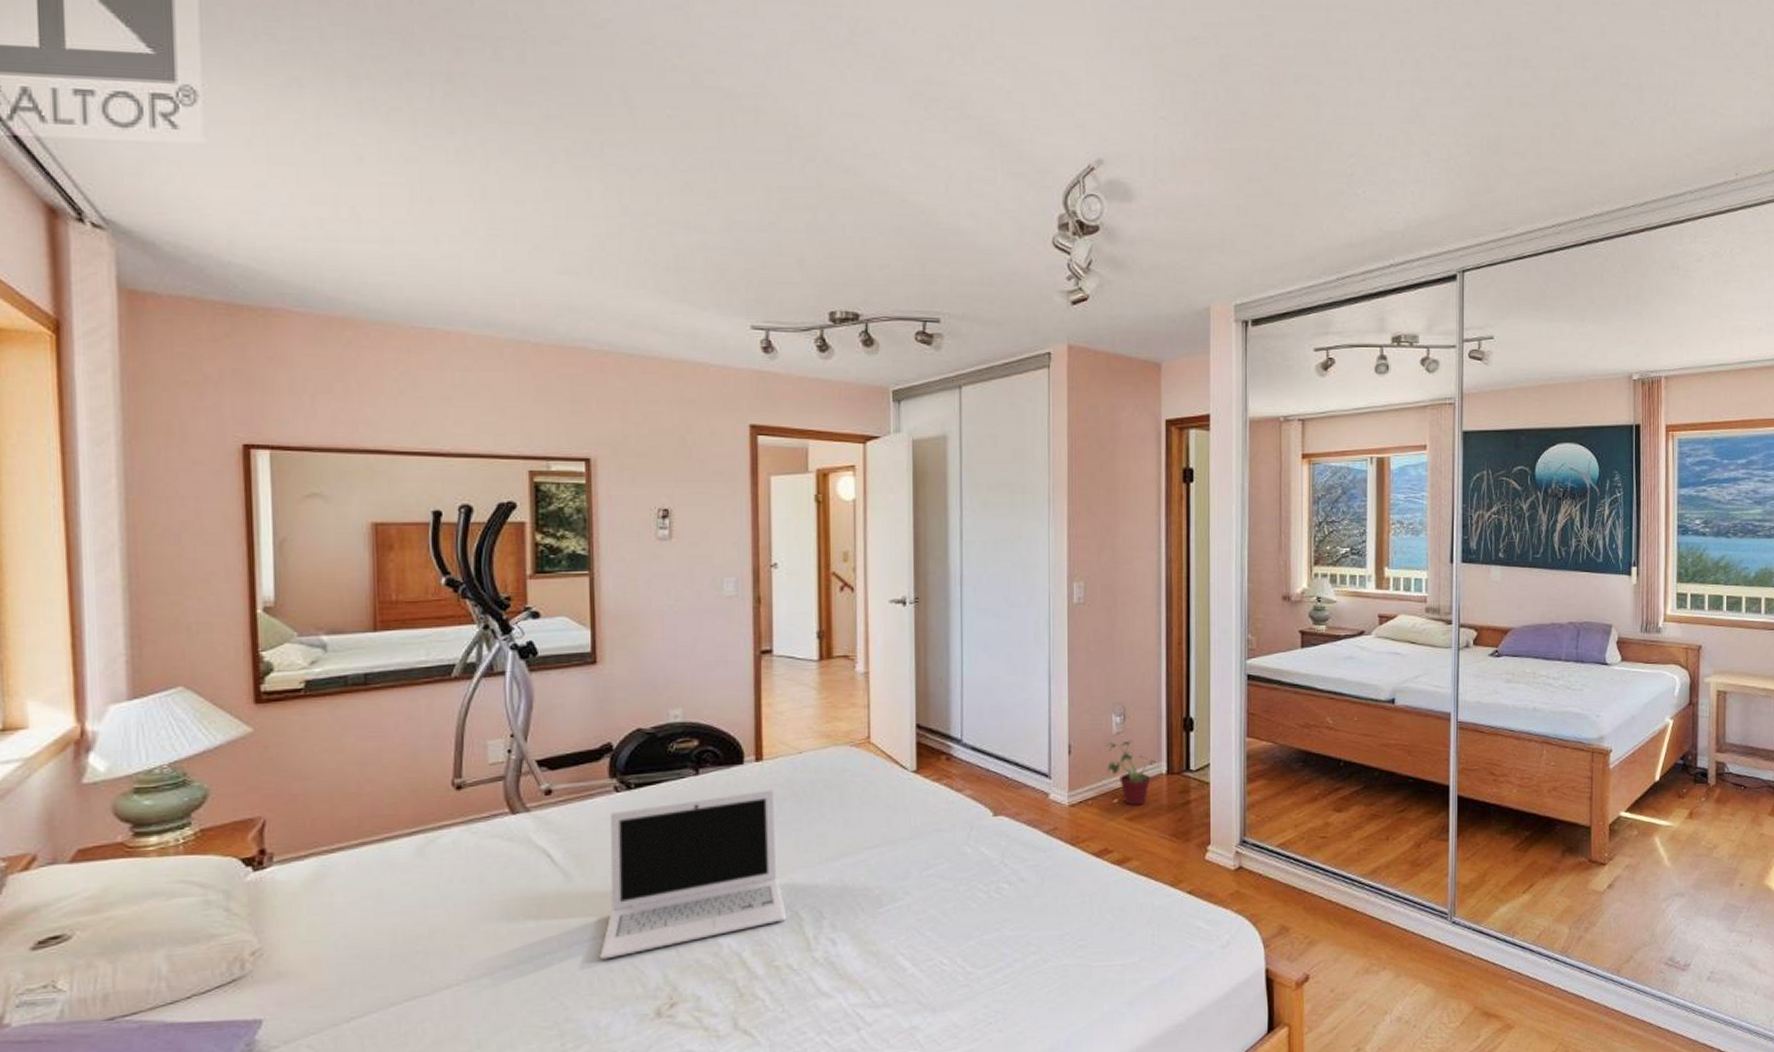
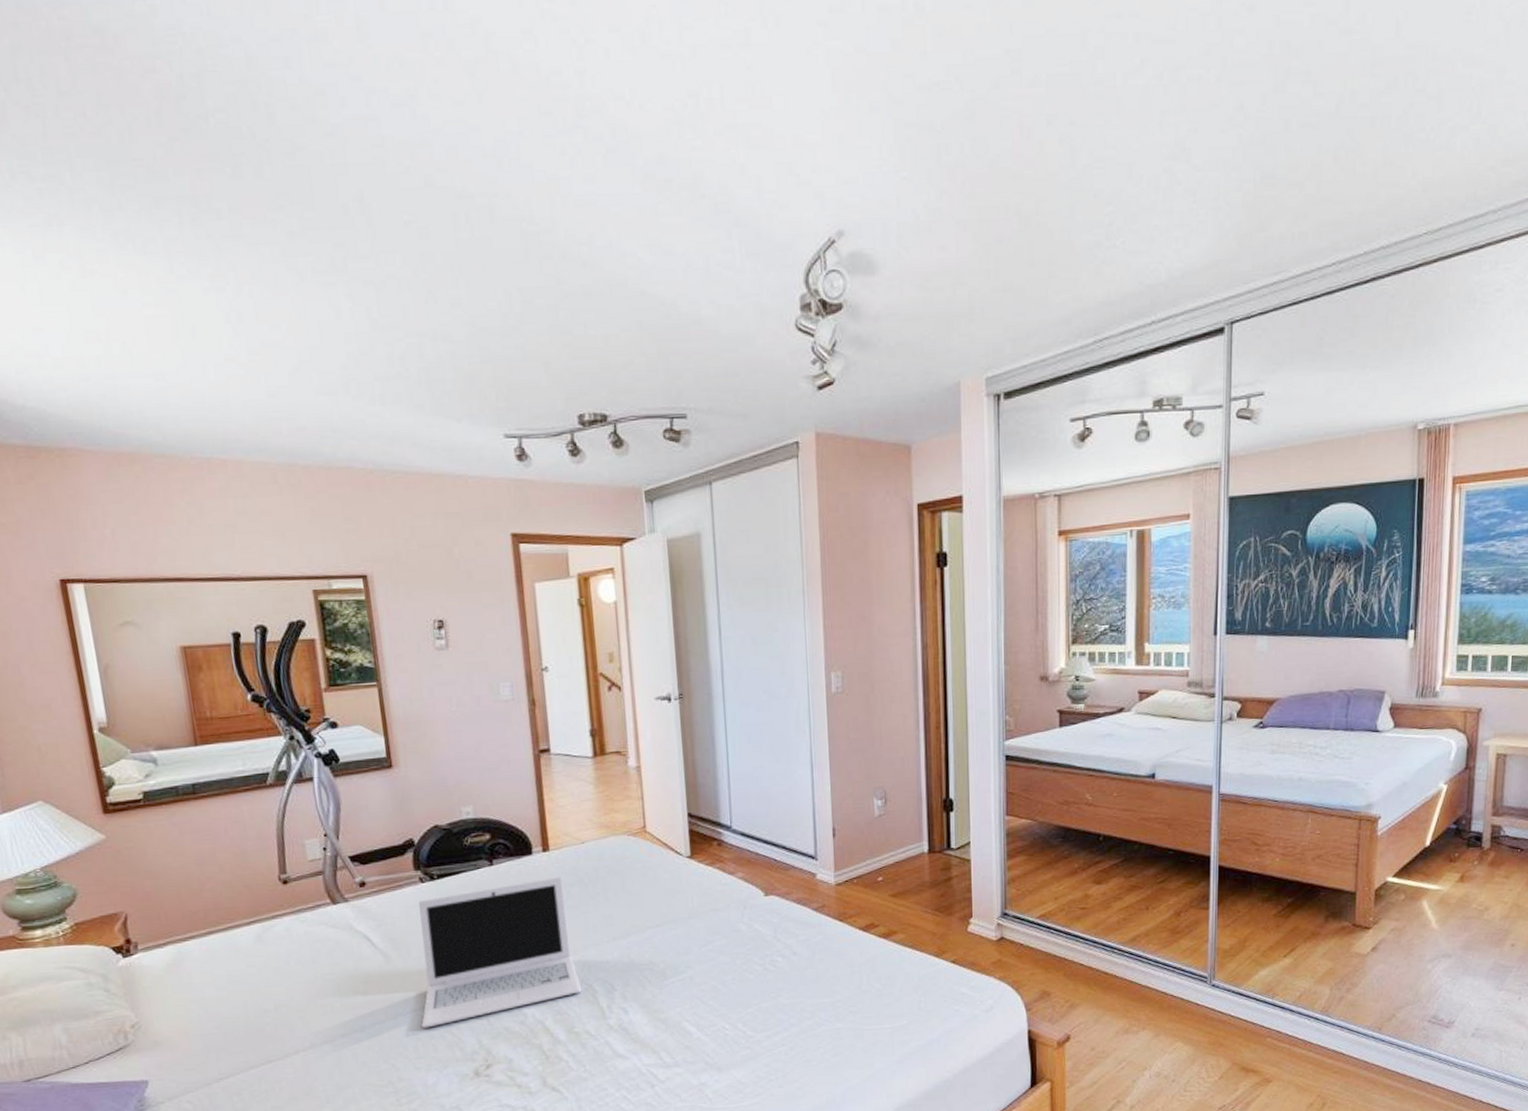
potted plant: present [1106,740,1155,806] -> none [868,822,917,884]

